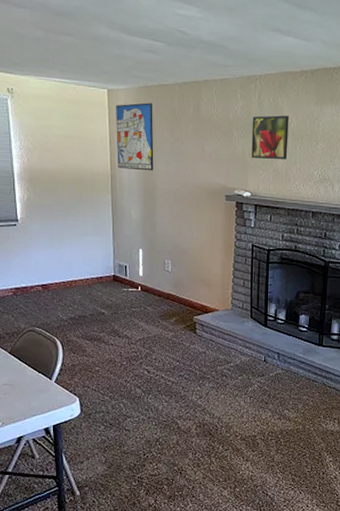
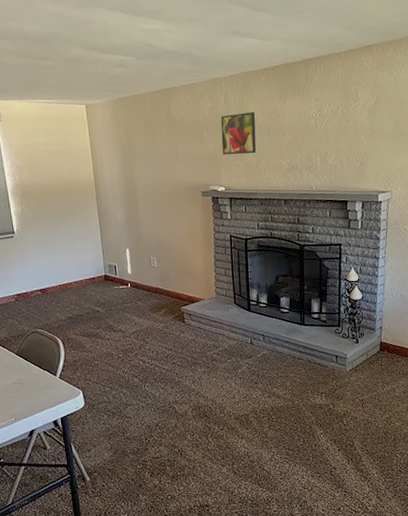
wall art: present [116,102,154,171] -> none [94,113,133,176]

